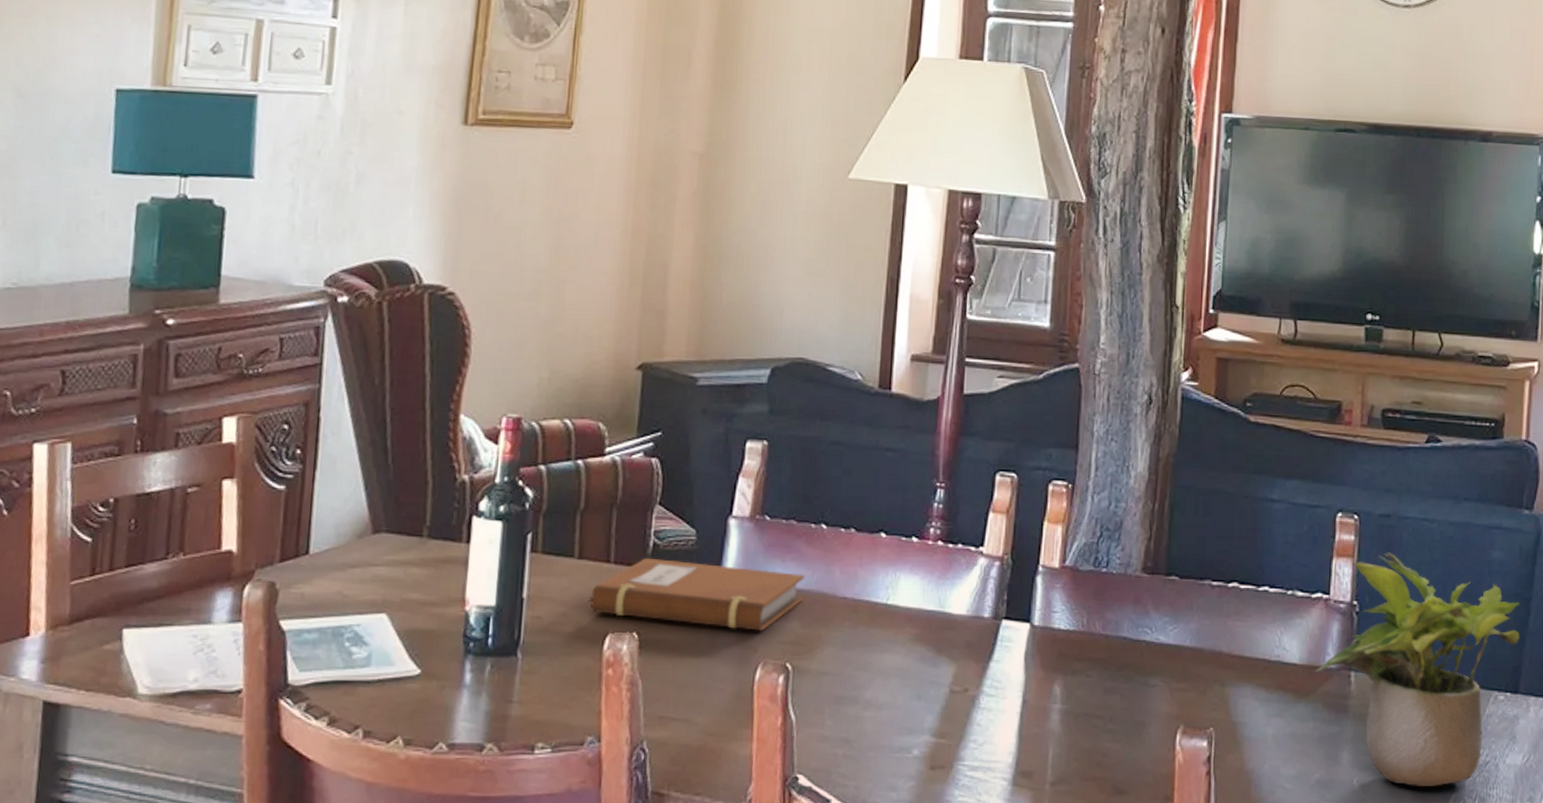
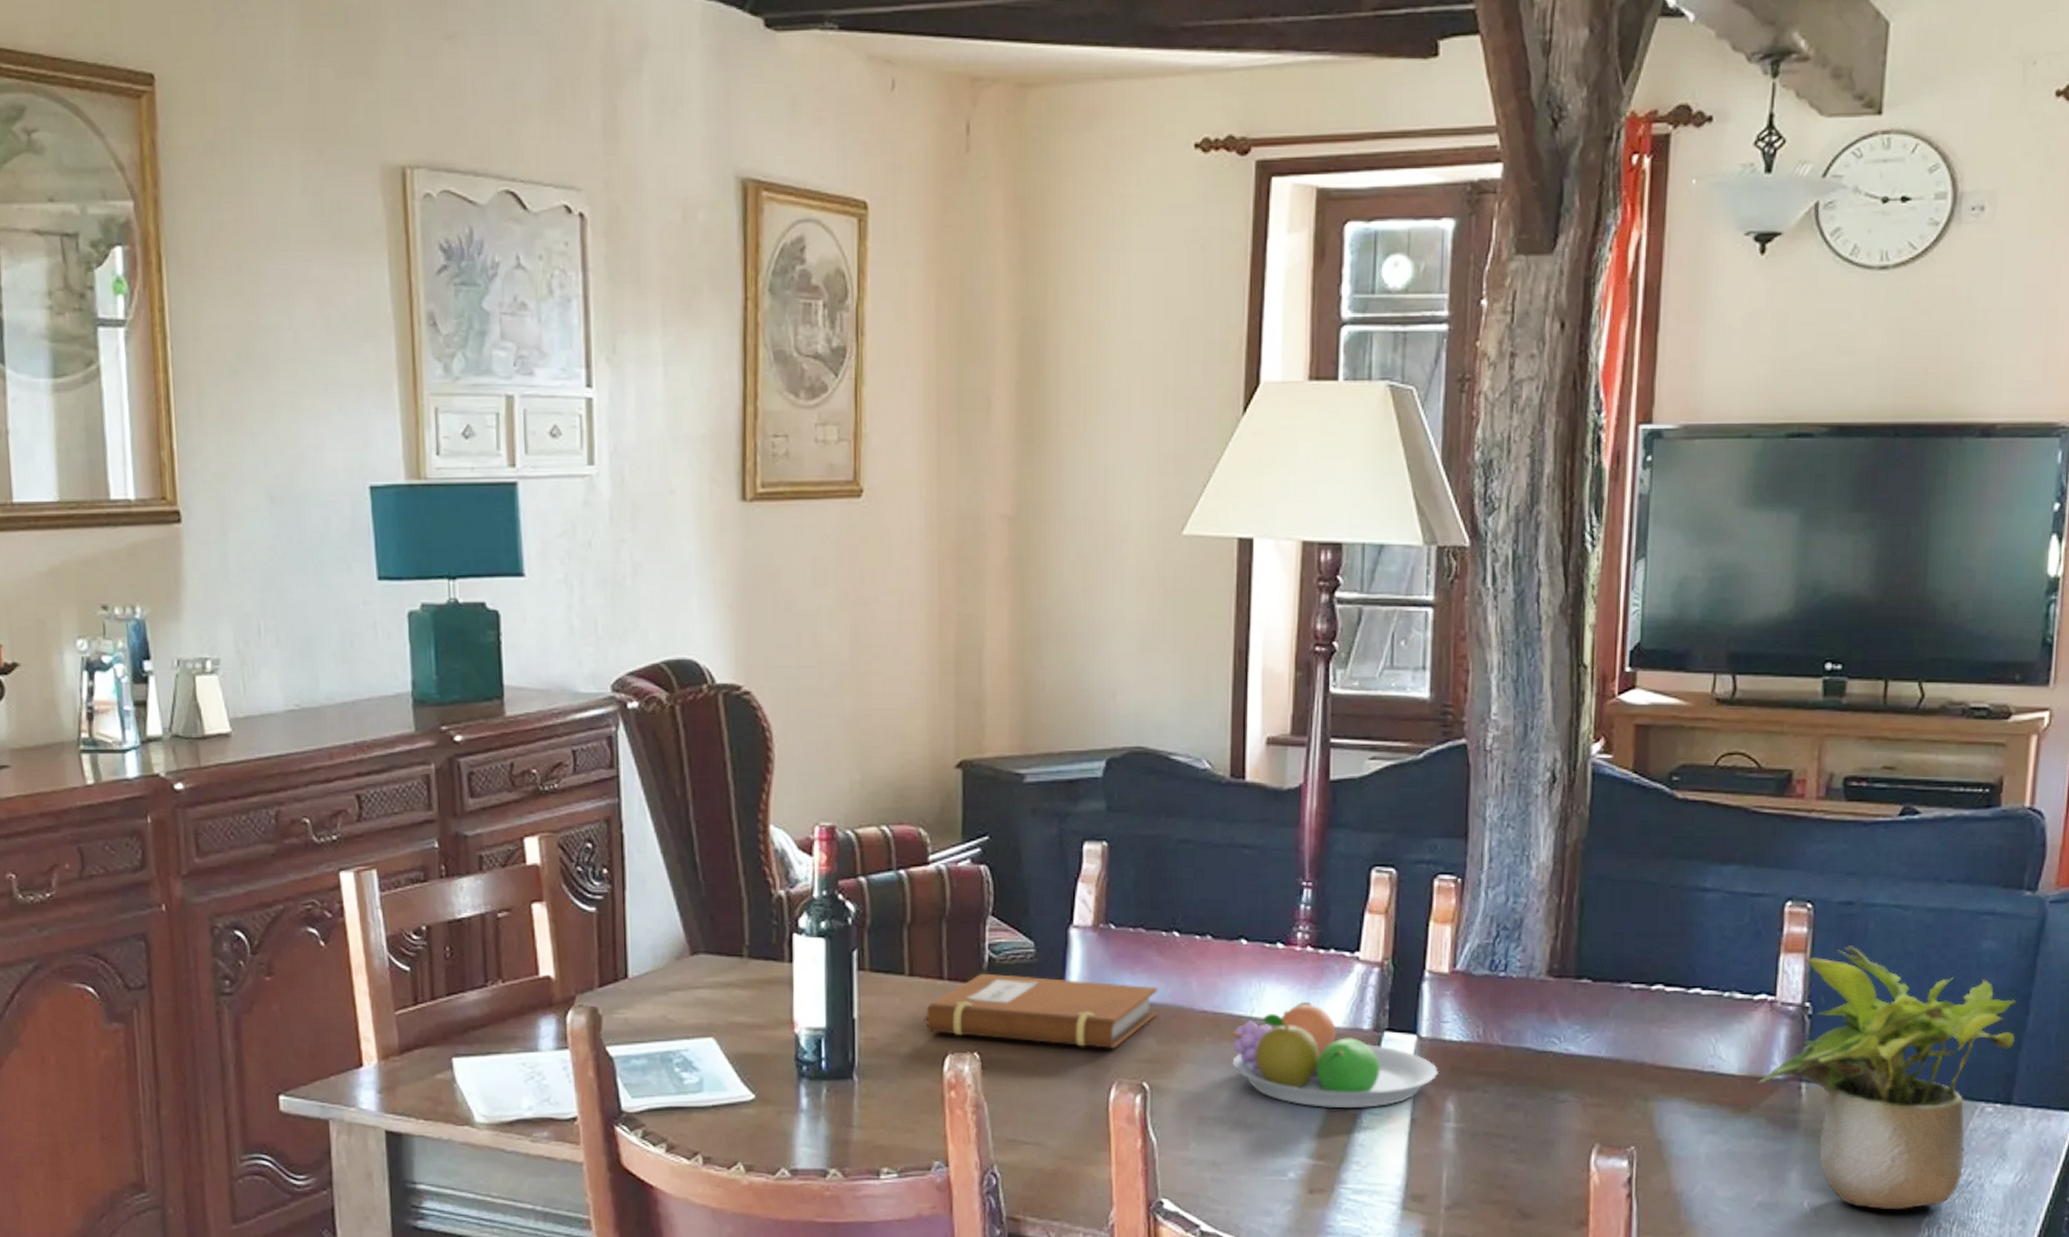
fruit bowl: none [867,590,1048,690] -> present [1231,1001,1438,1108]

